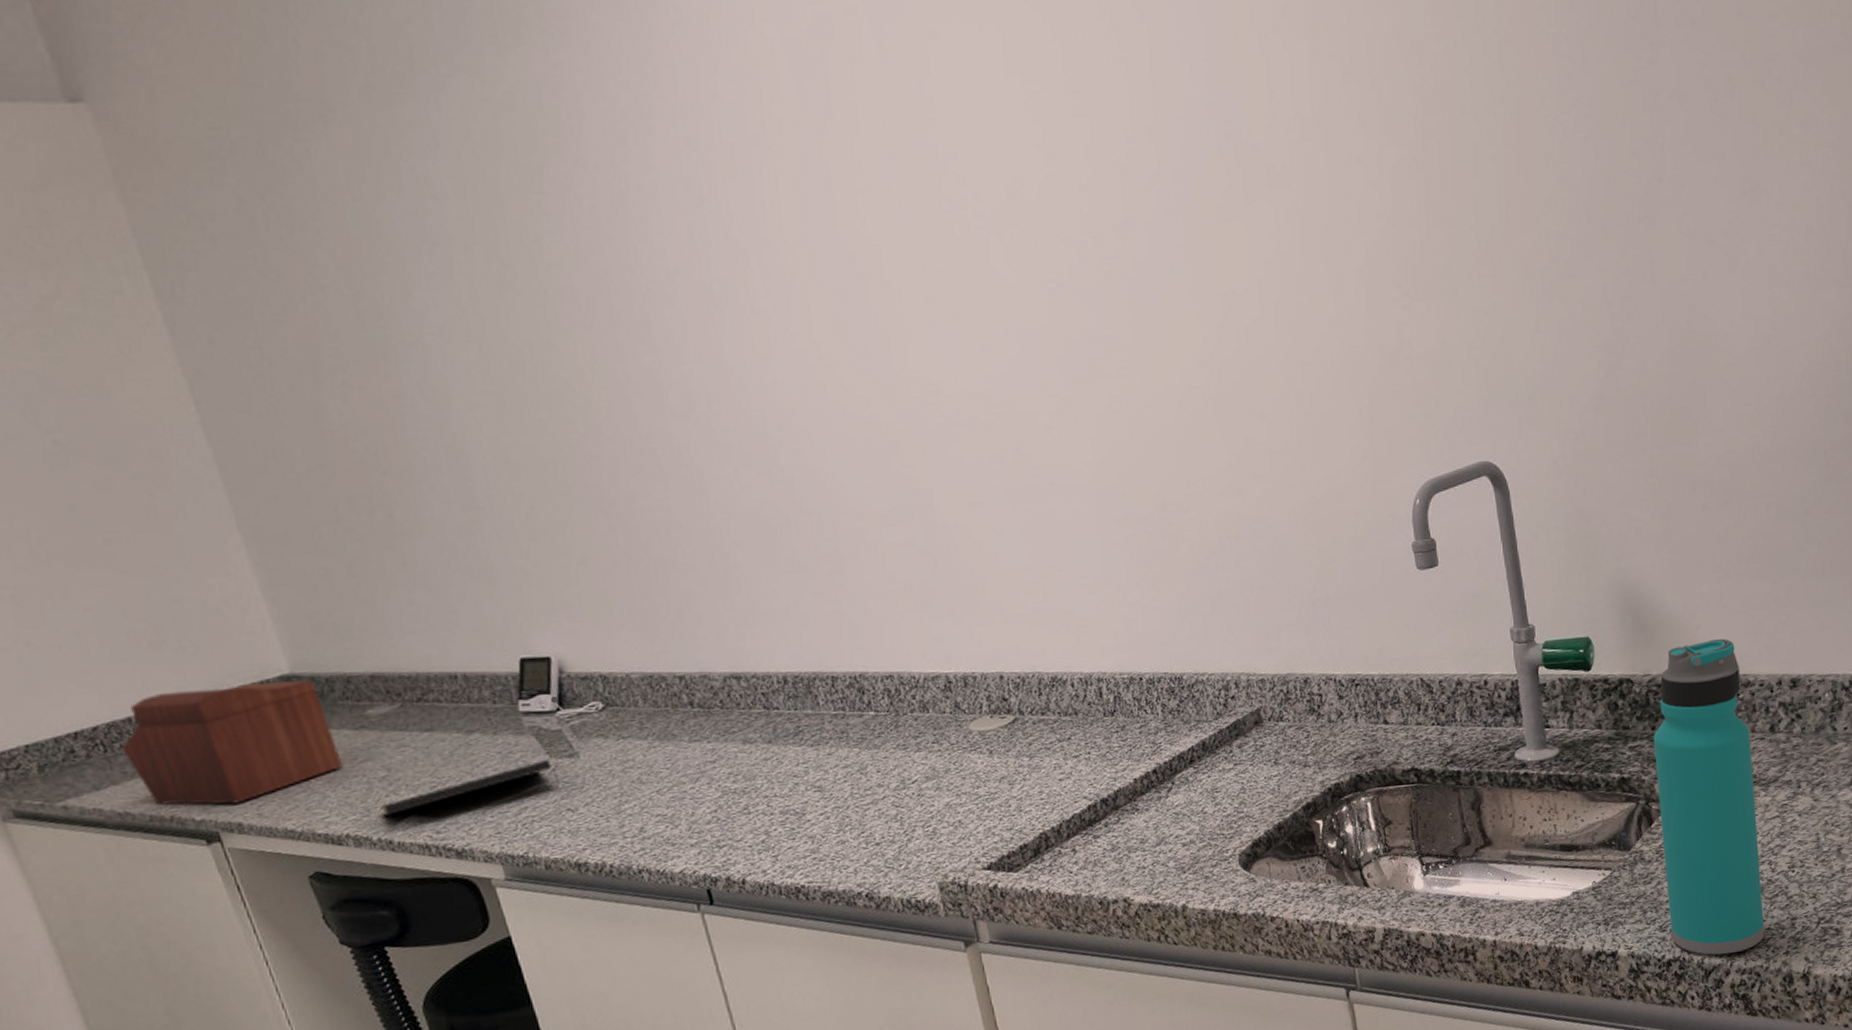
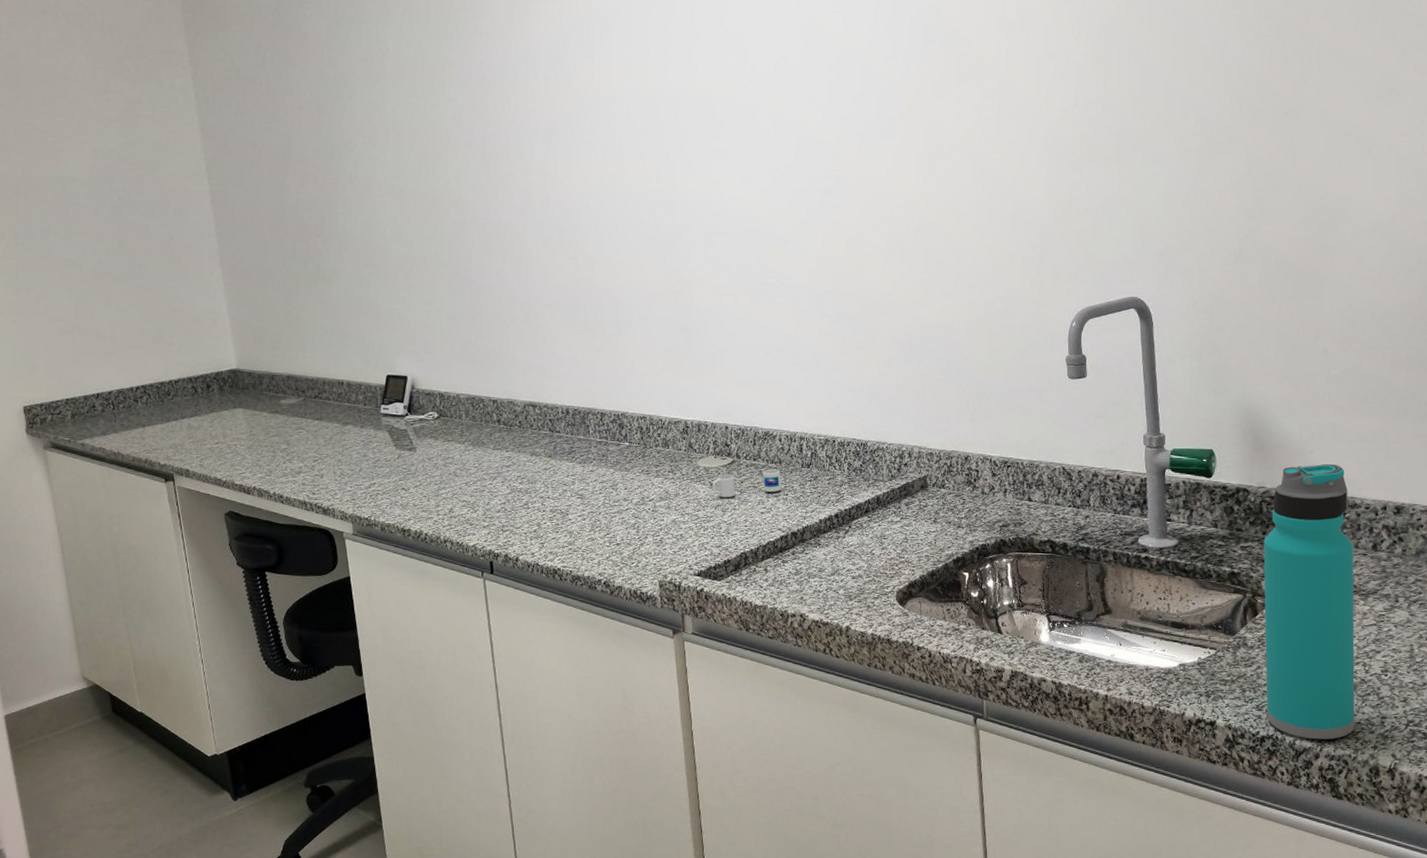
sewing box: present [122,680,344,805] -> none [124,373,260,456]
notepad: present [379,760,561,817] -> none [278,450,400,478]
mug: none [992,723,1082,768] -> present [712,469,782,498]

